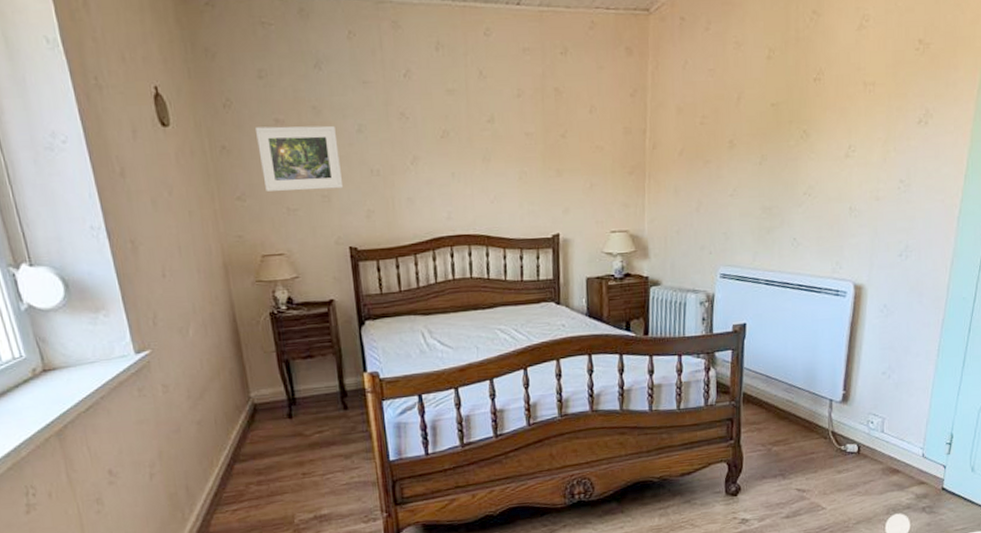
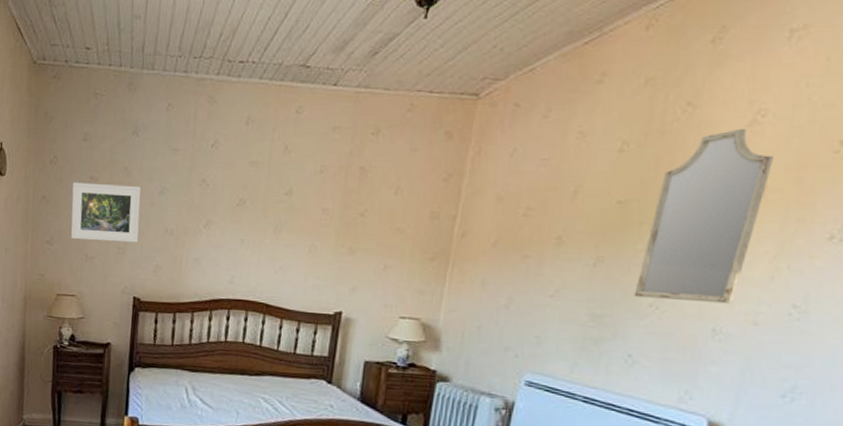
home mirror: none [792,32,877,188] -> present [634,128,773,304]

